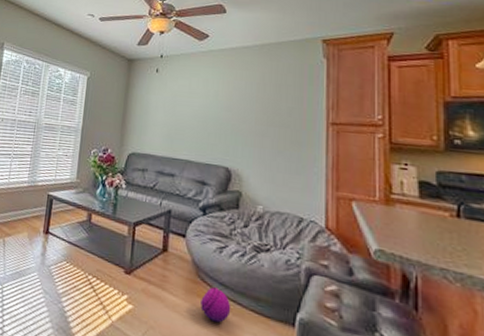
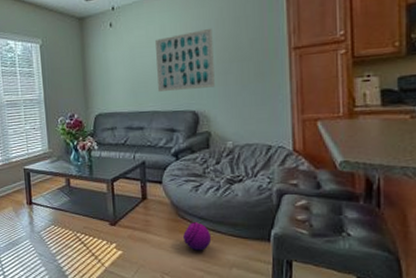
wall art: none [194,90,253,147] -> present [154,27,215,91]

